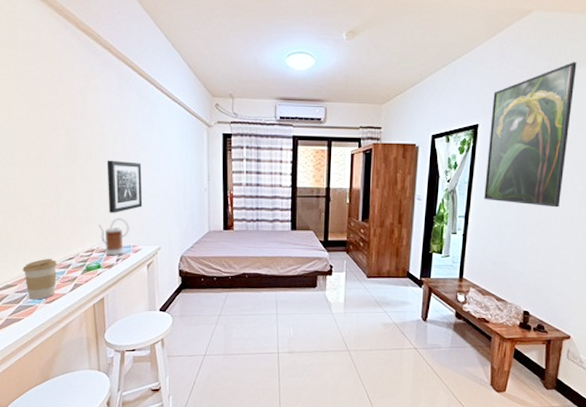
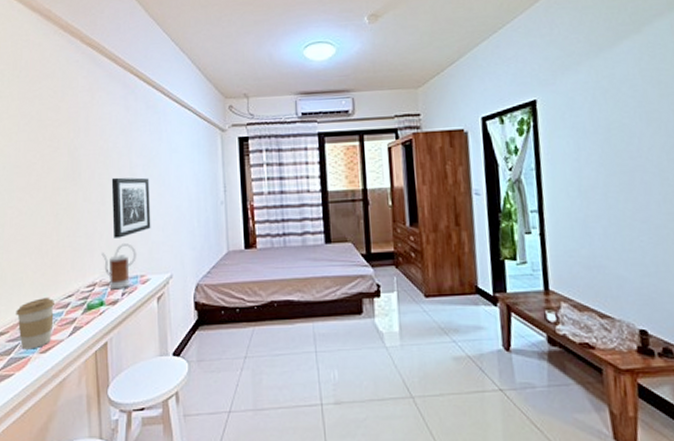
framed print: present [484,62,577,208] -> none [548,19,659,191]

